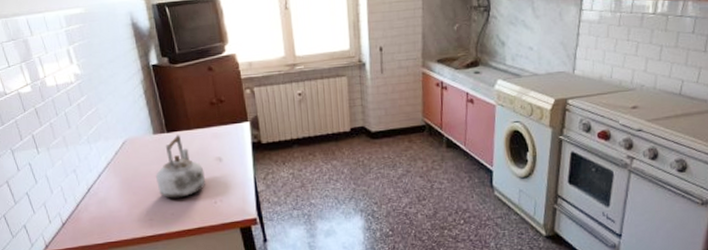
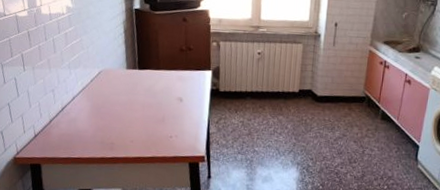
kettle: present [156,134,206,198] -> none [122,72,166,128]

